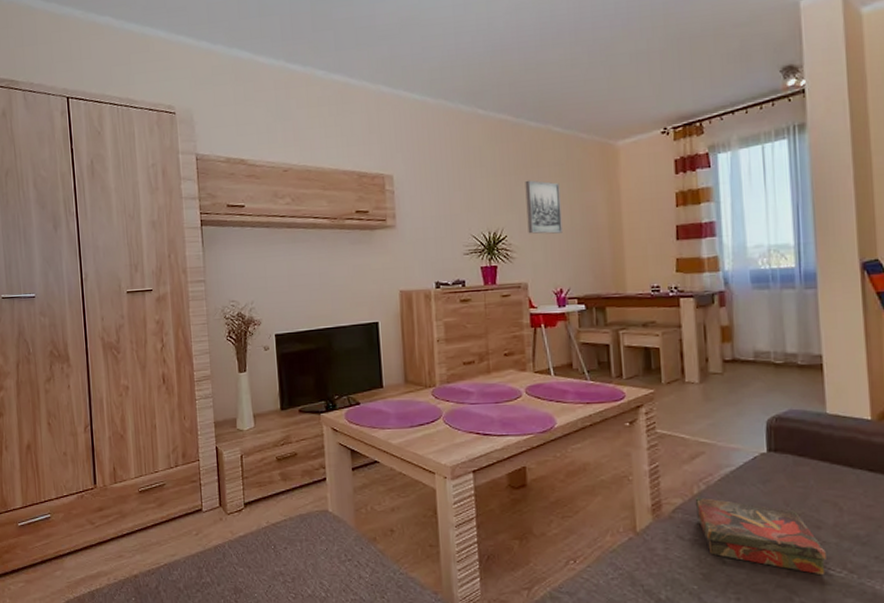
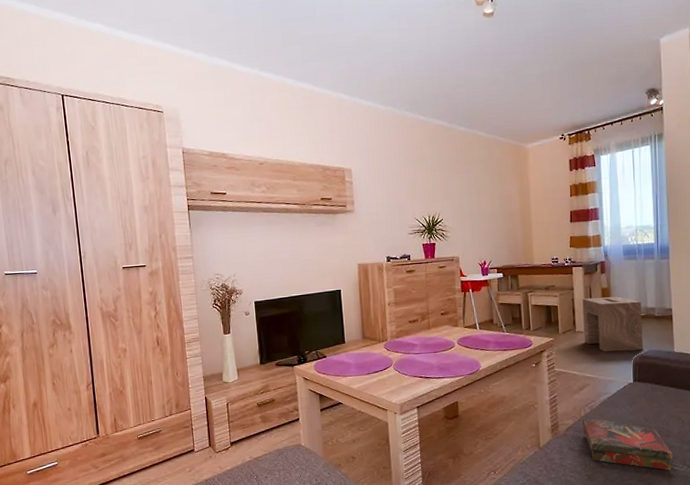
wall art: present [525,180,563,234] -> none [457,174,486,218]
stool: none [694,337,781,411] -> present [582,296,643,352]

